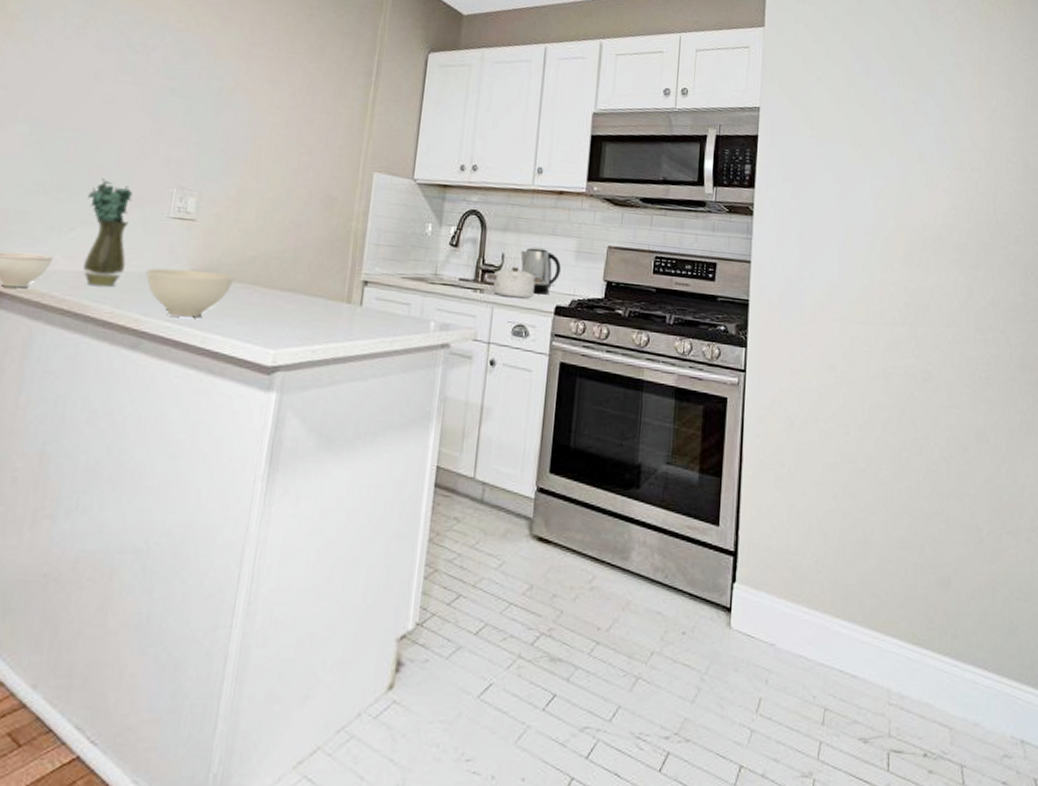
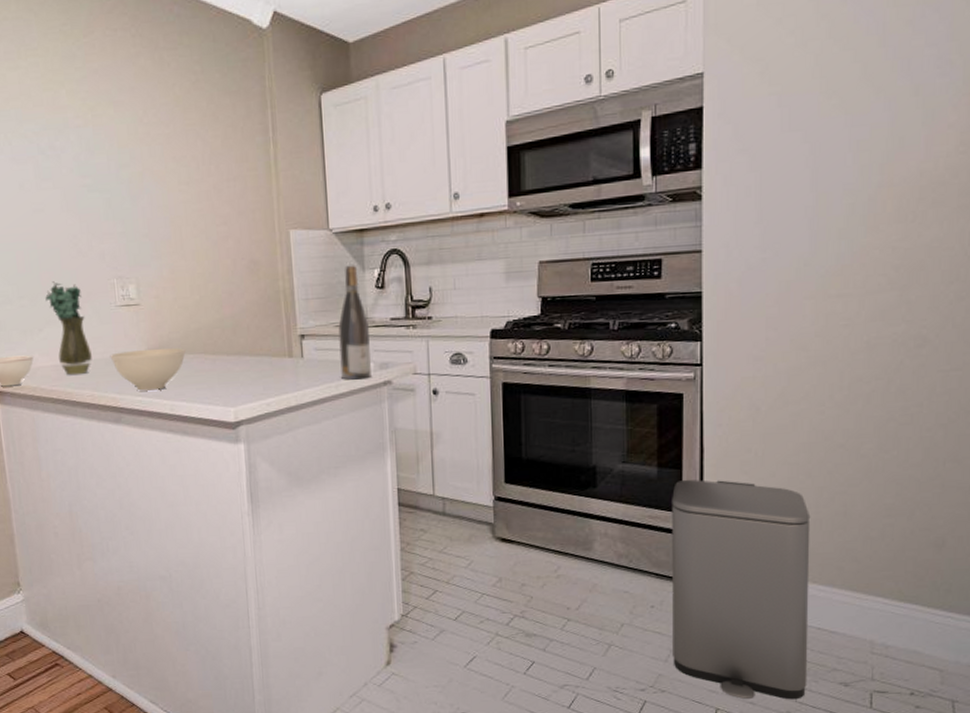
wine bottle: none [398,217,437,339] -> present [338,265,371,380]
cooking pot: present [486,266,543,299] -> none [417,298,474,329]
kettle: present [520,247,561,295] -> none [448,274,491,321]
pedal bin: none [700,490,836,758] -> present [672,480,811,700]

